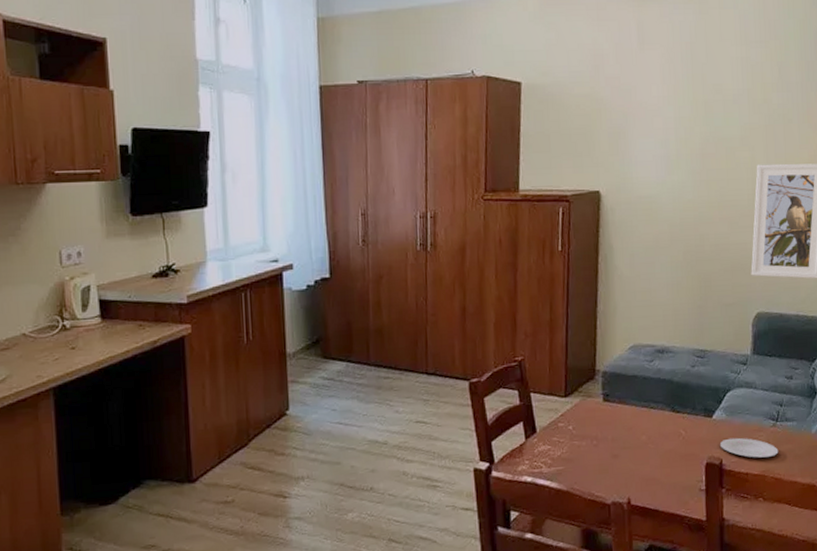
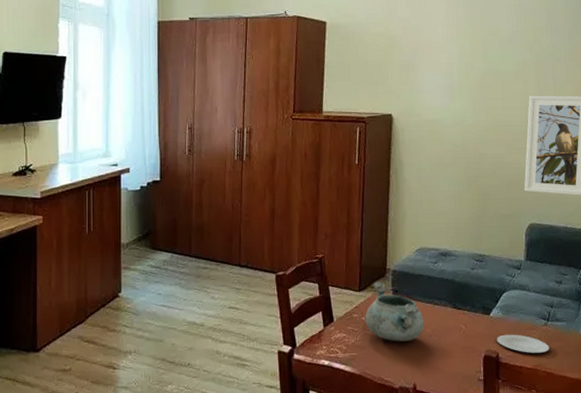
decorative bowl: none [573,385,639,452] -> present [365,282,424,342]

